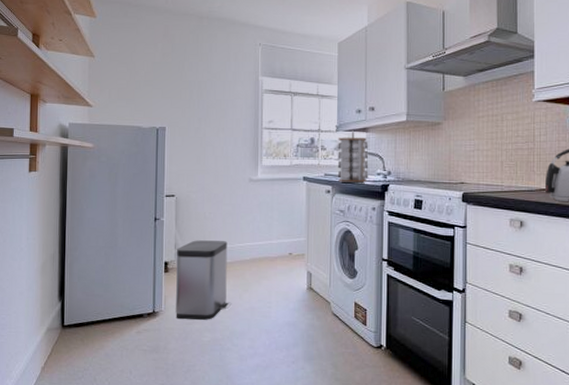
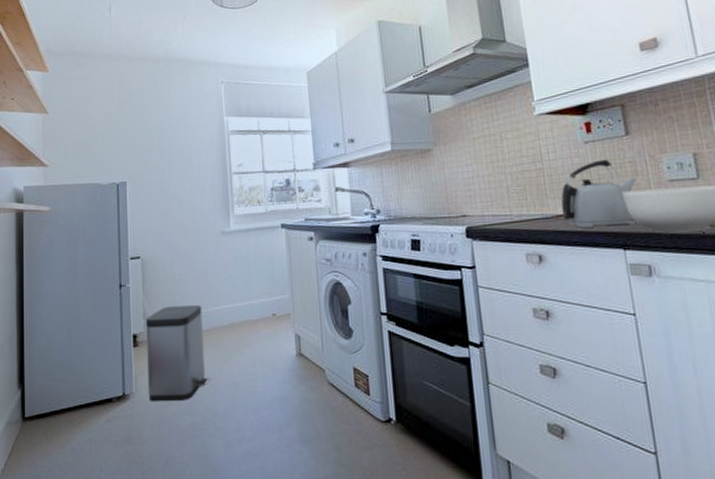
spice rack: present [337,131,369,184] -> none [316,167,355,228]

